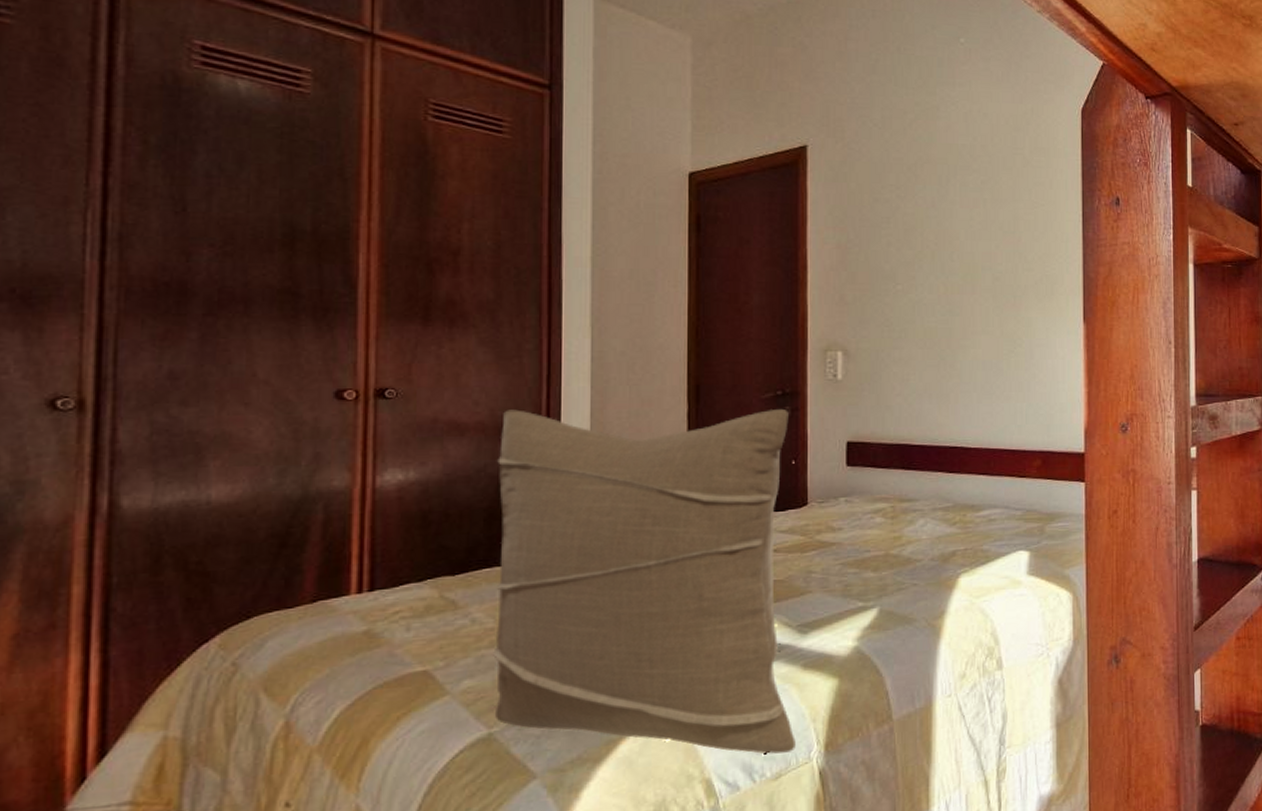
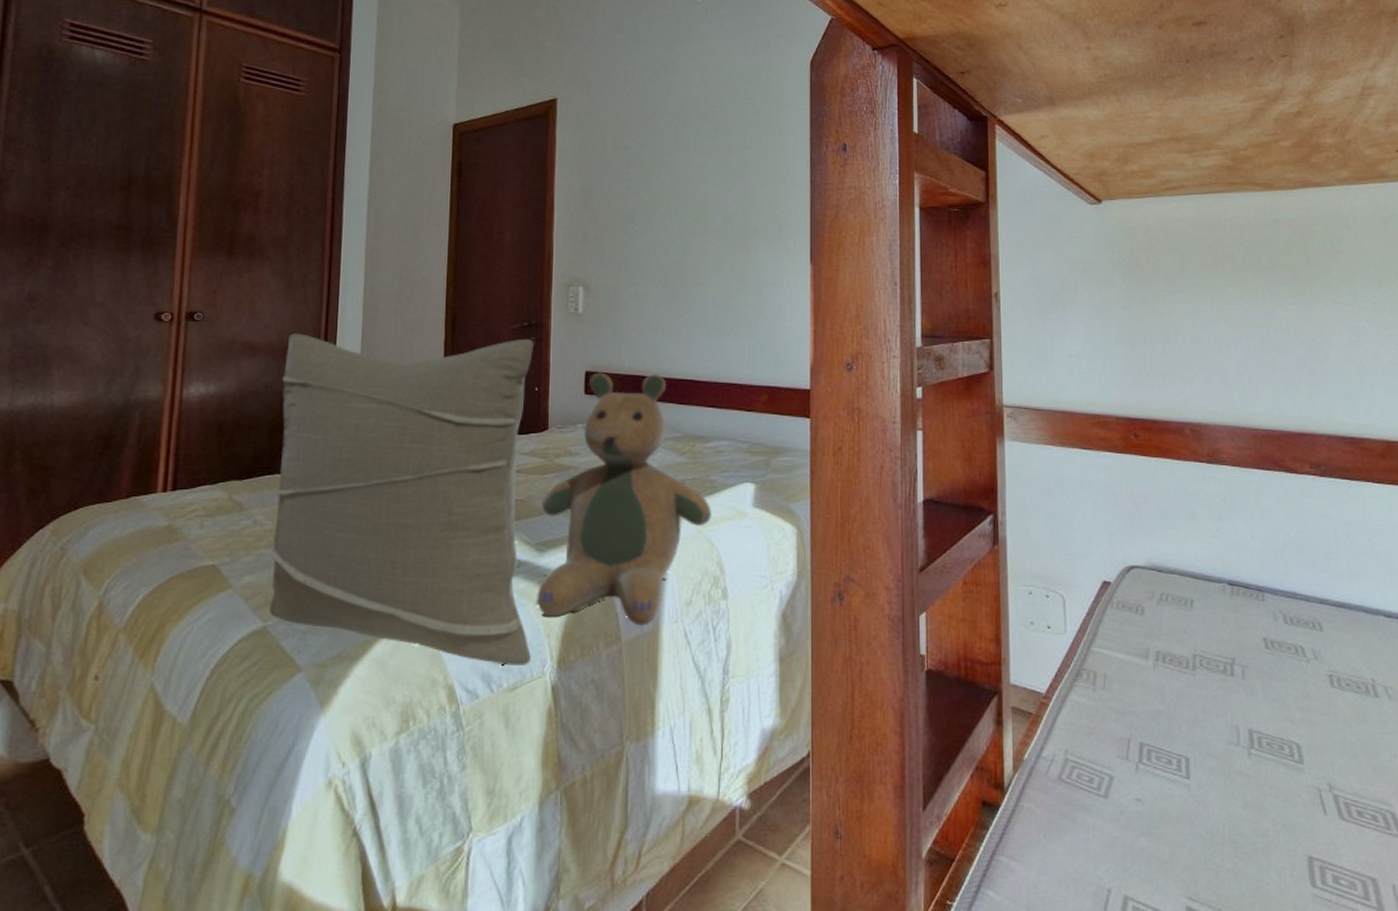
teddy bear: none [800,441,985,703] -> present [536,372,712,626]

